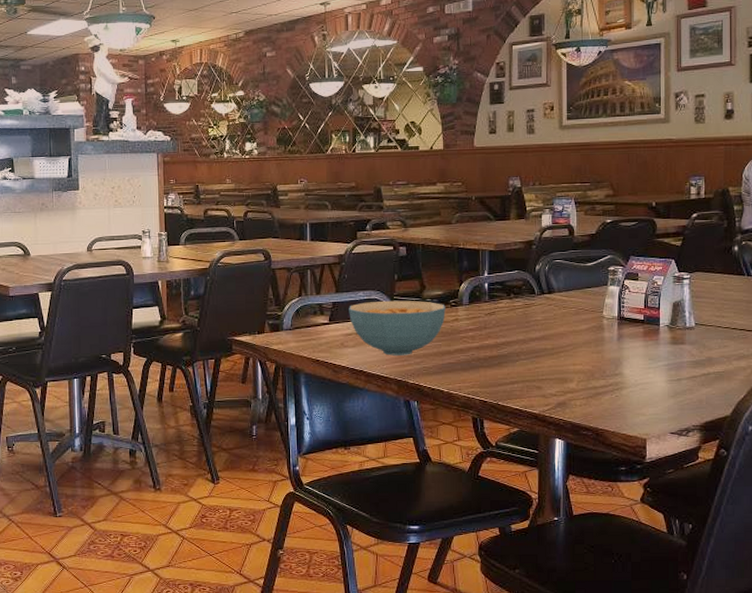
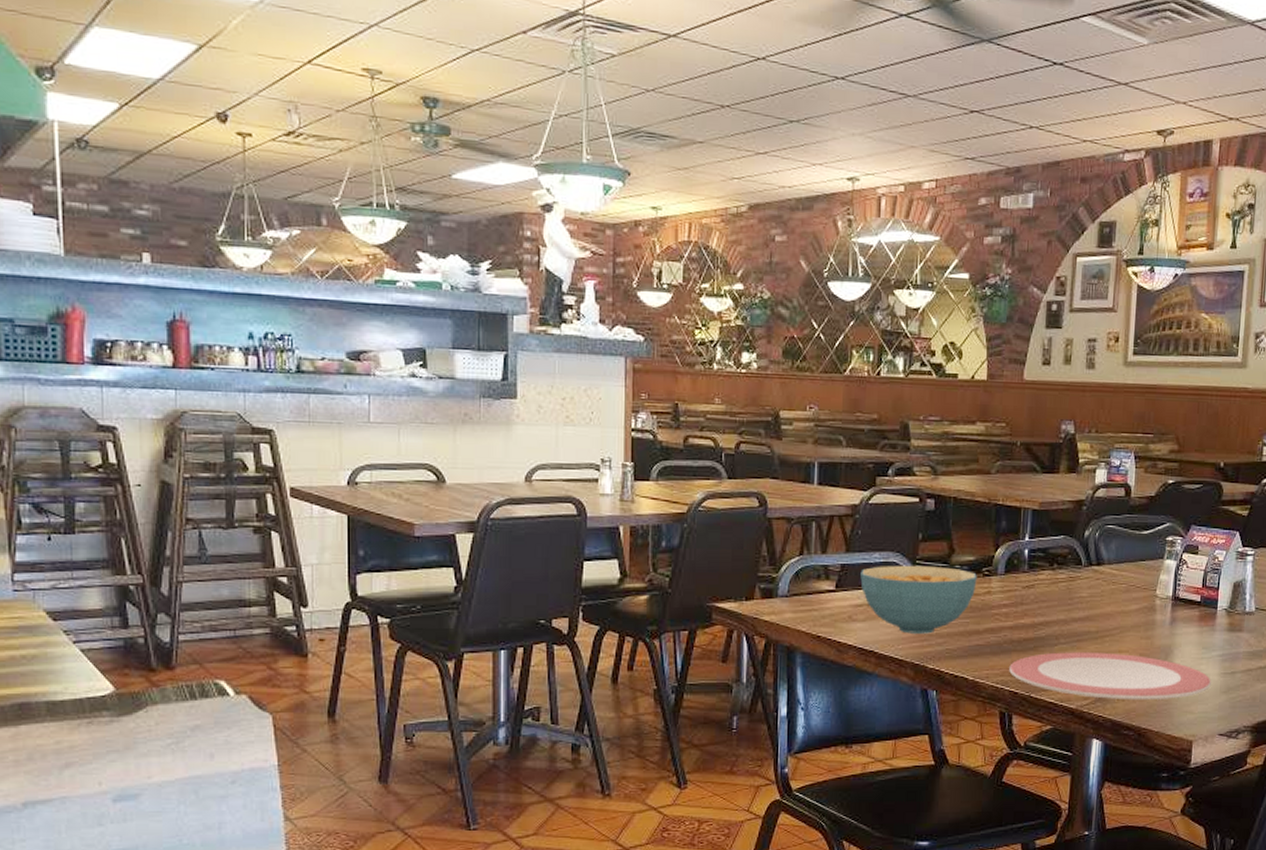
plate: none [478,366,659,405] -> present [1009,652,1211,699]

